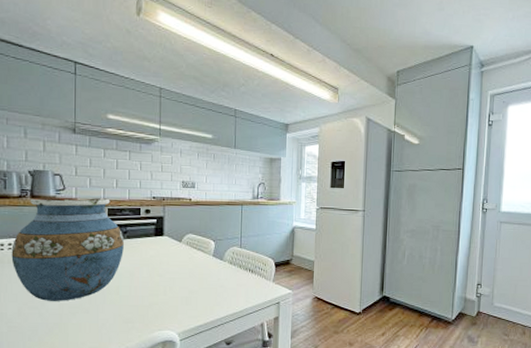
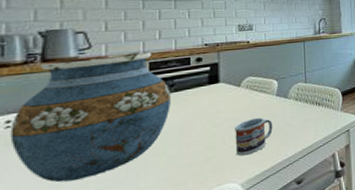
cup: none [175,275,208,308] -> present [235,118,273,156]

